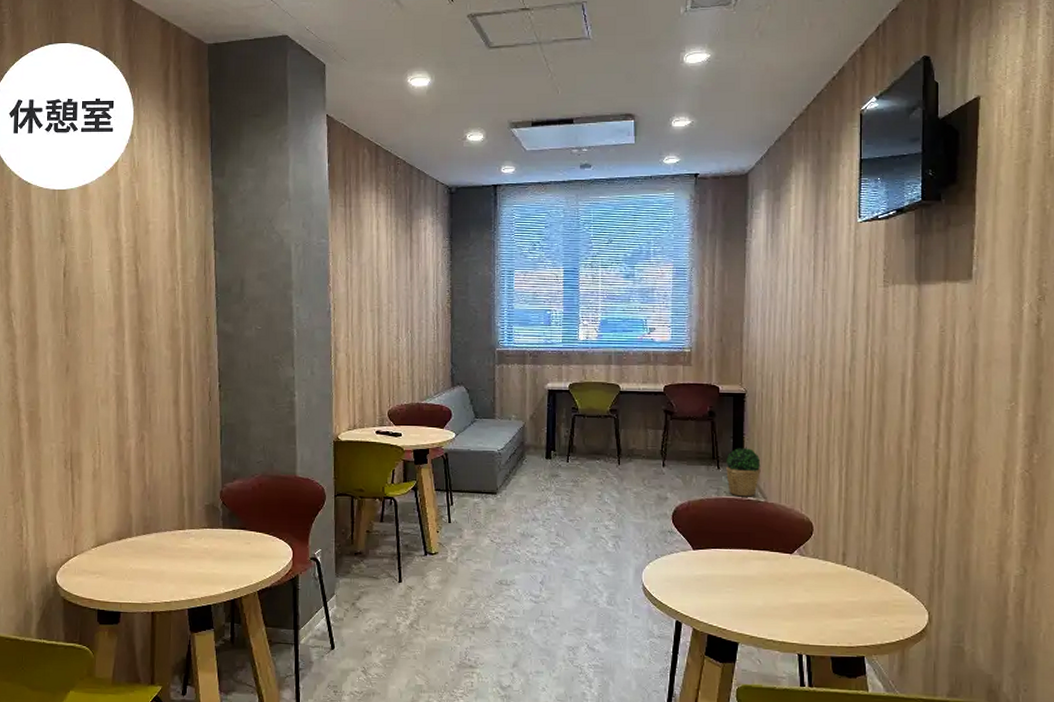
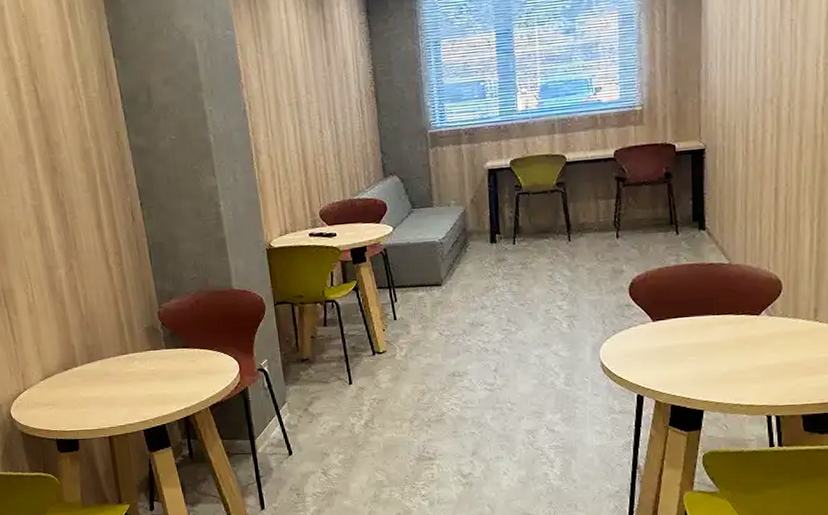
potted plant: present [726,448,761,497] -> none [686,208,724,261]

